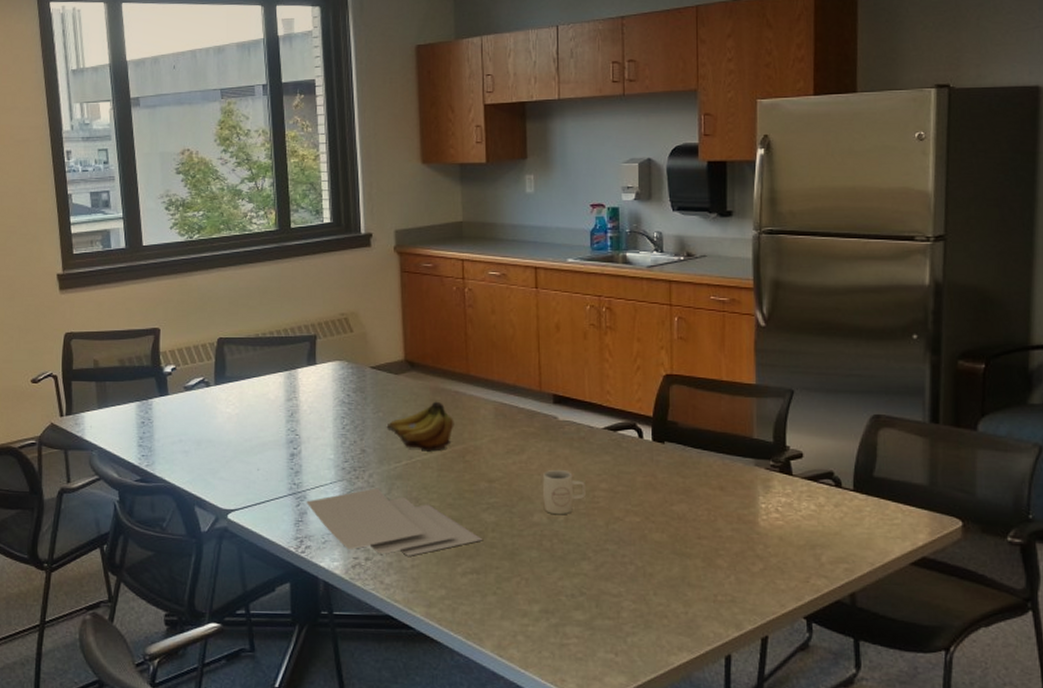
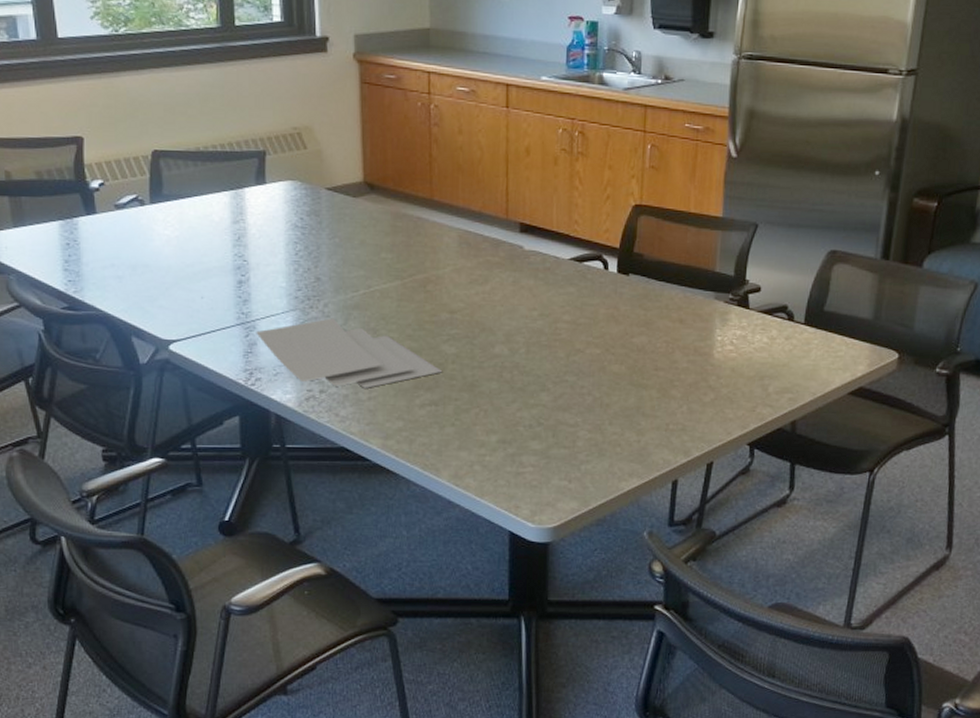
fruit: present [386,401,454,450] -> none [343,227,416,279]
mug: present [542,469,586,515] -> none [504,300,548,347]

